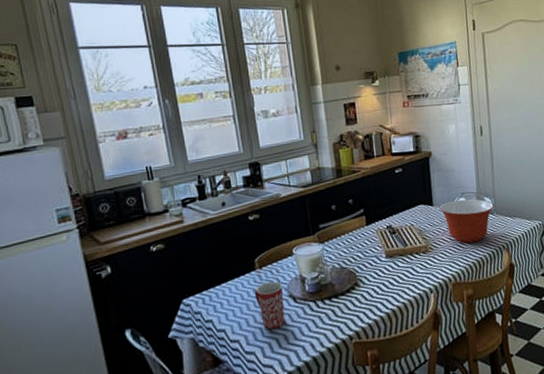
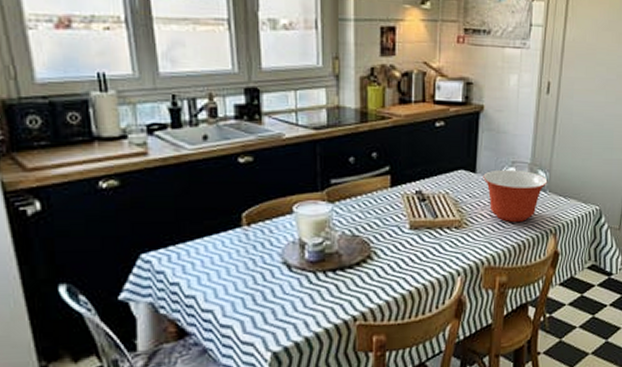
mug: present [255,281,285,330] -> none [239,244,276,301]

